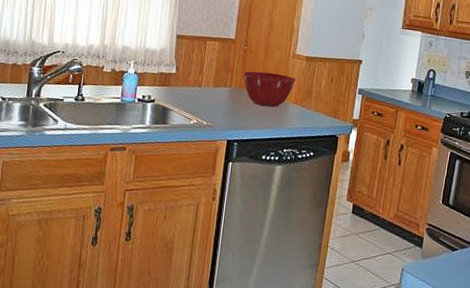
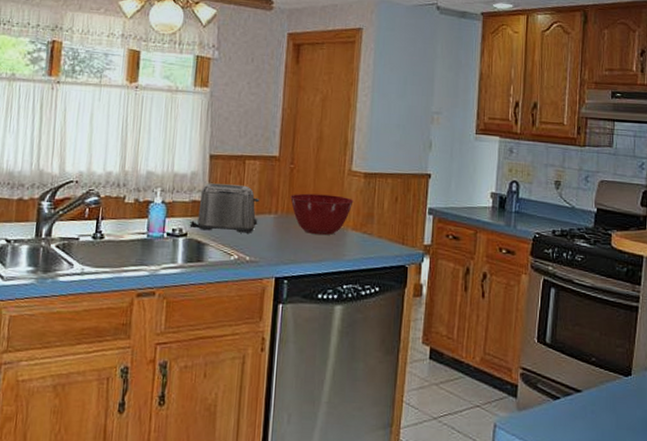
toaster: none [157,58,217,102] -> present [189,183,260,233]

